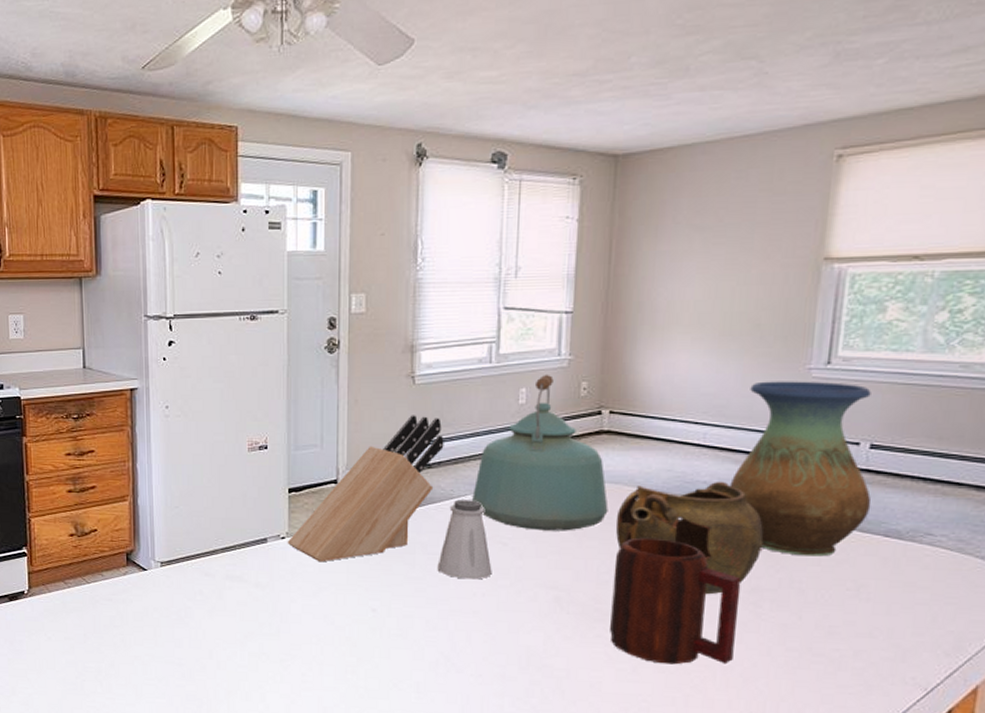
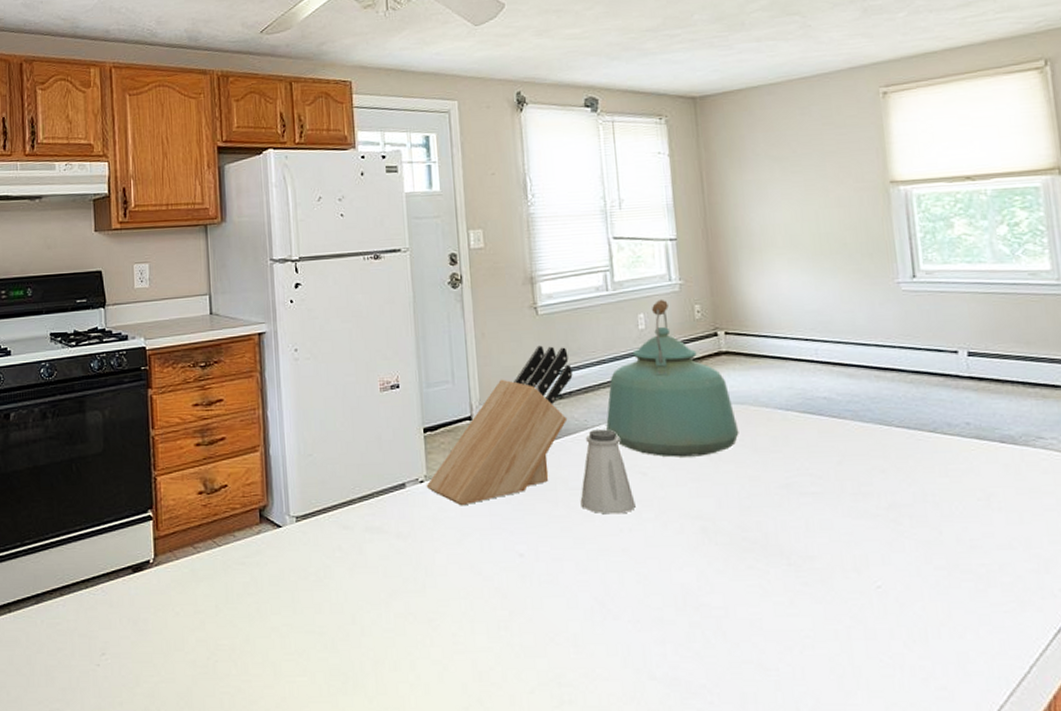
mug: present [610,537,741,665] -> none [754,458,886,594]
teapot: present [615,481,764,595] -> none [747,395,891,515]
vase: present [730,381,872,557] -> none [848,294,982,468]

